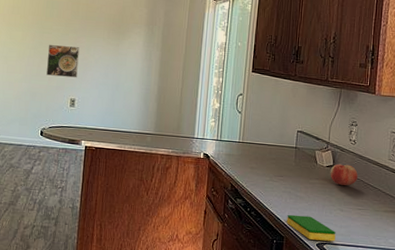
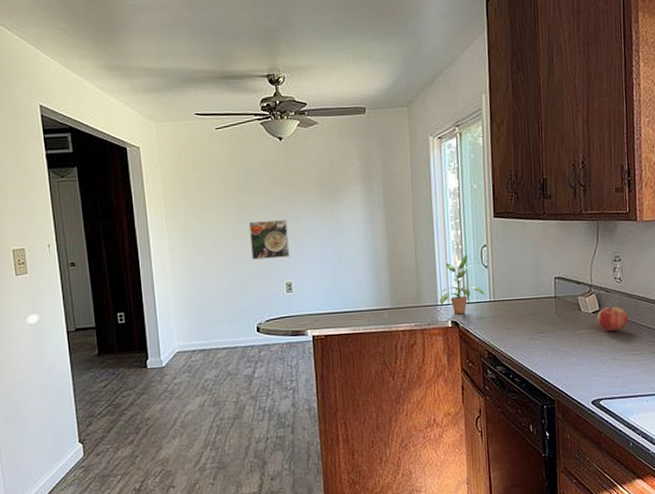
potted plant: none [193,99,236,149] -> present [436,254,485,315]
dish sponge: present [286,214,336,242] -> none [555,372,612,398]

